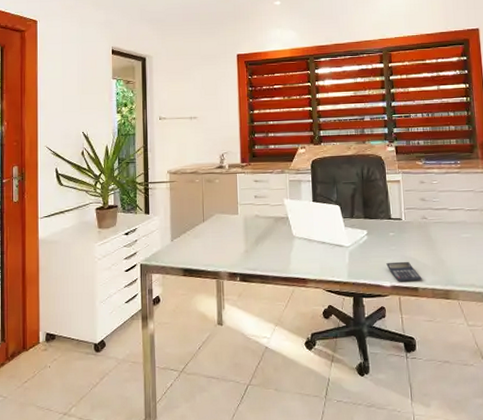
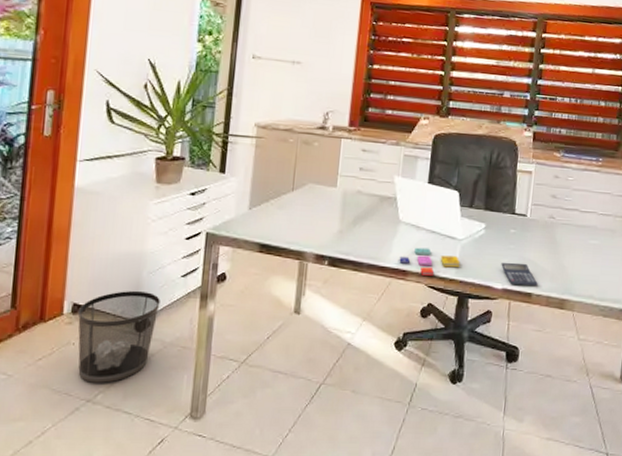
waste bin: none [50,317,111,398] -> present [77,290,160,383]
books: none [298,257,351,281] -> present [399,247,460,276]

